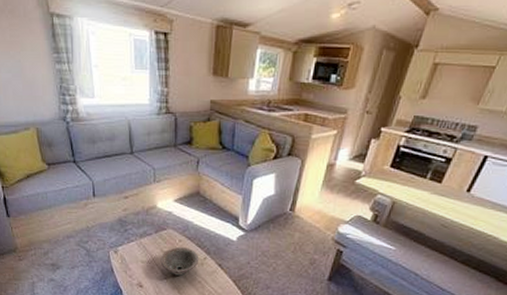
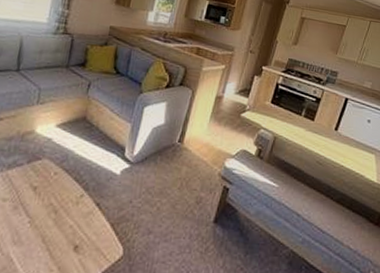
decorative bowl: present [160,246,199,276] -> none [27,180,75,218]

